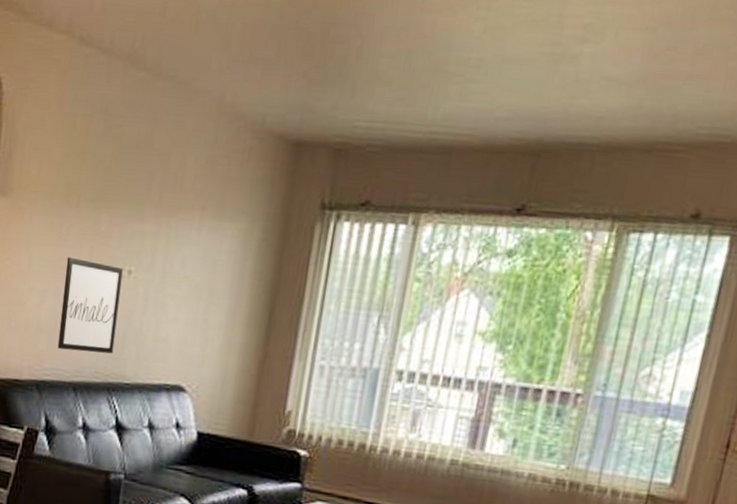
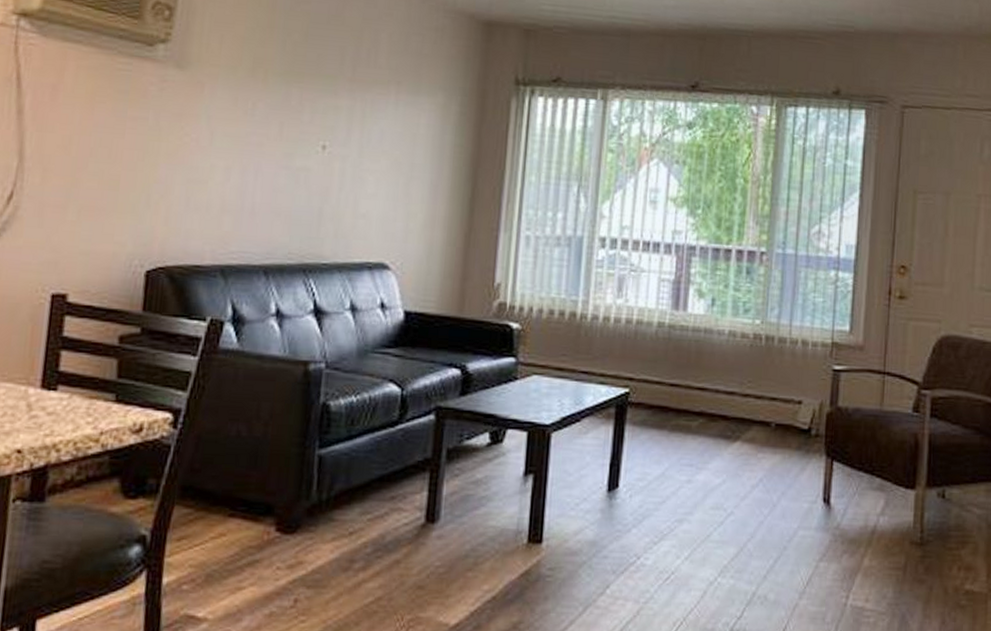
wall art: present [57,256,123,354] -> none [244,132,317,233]

